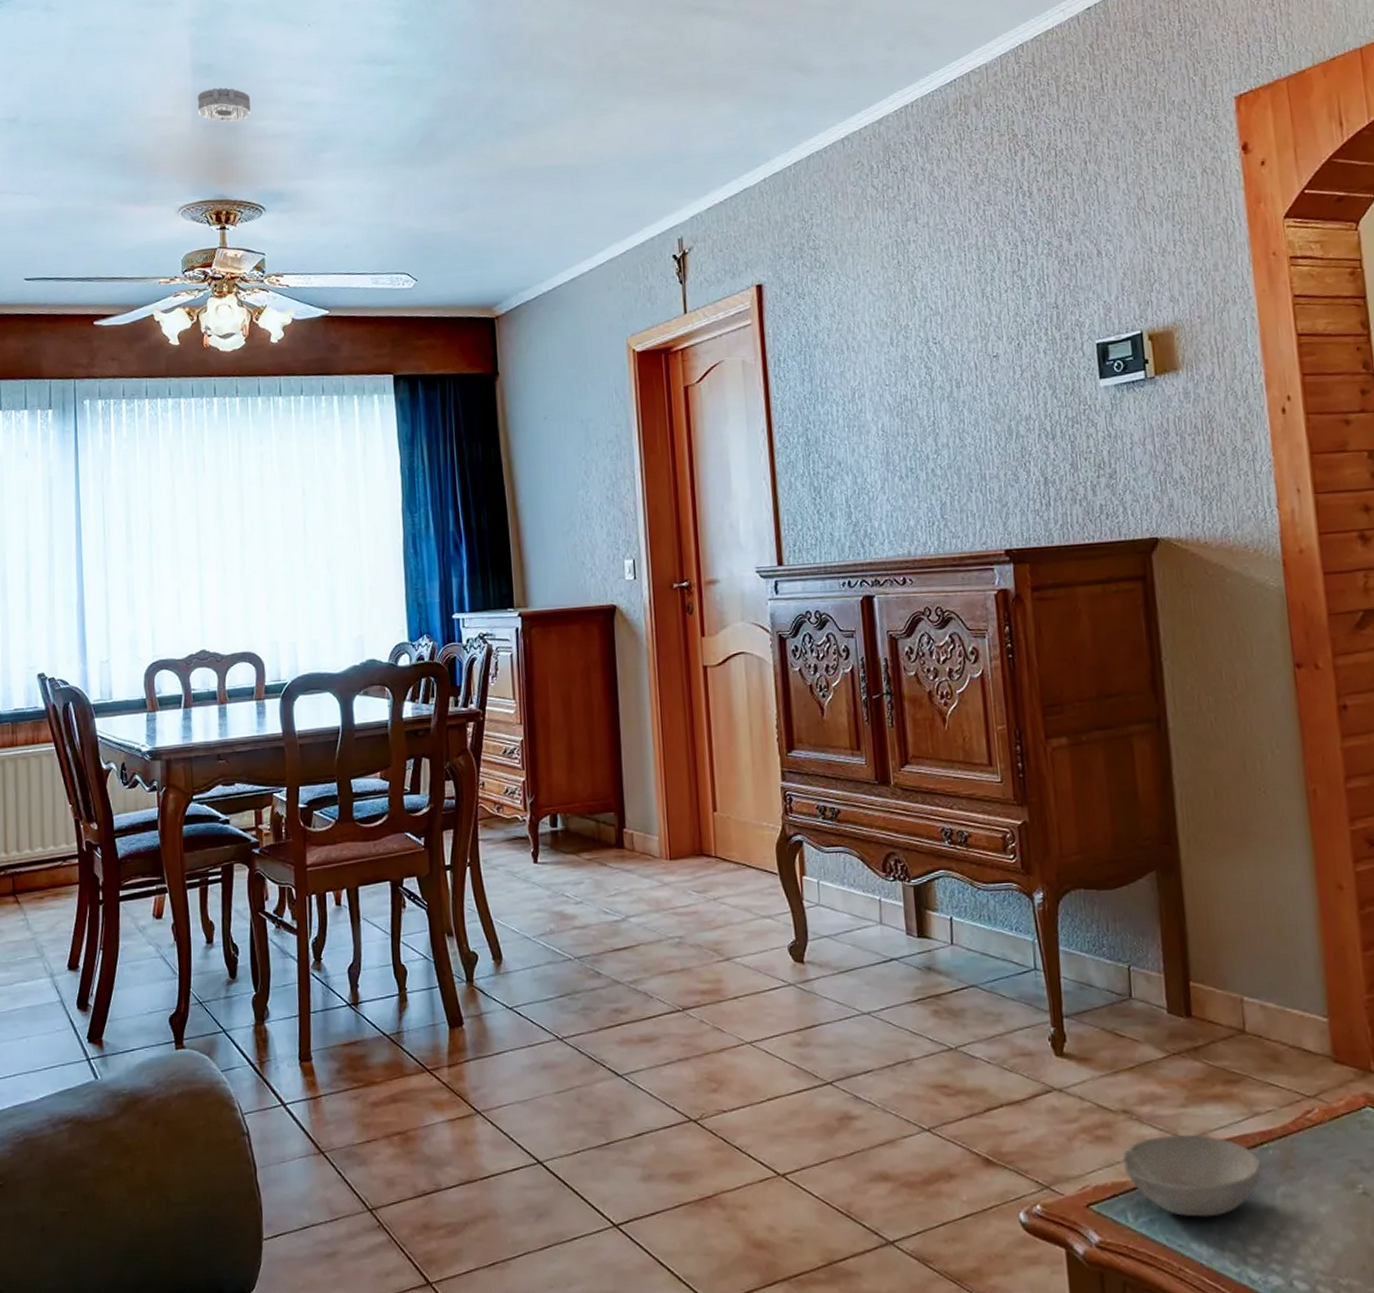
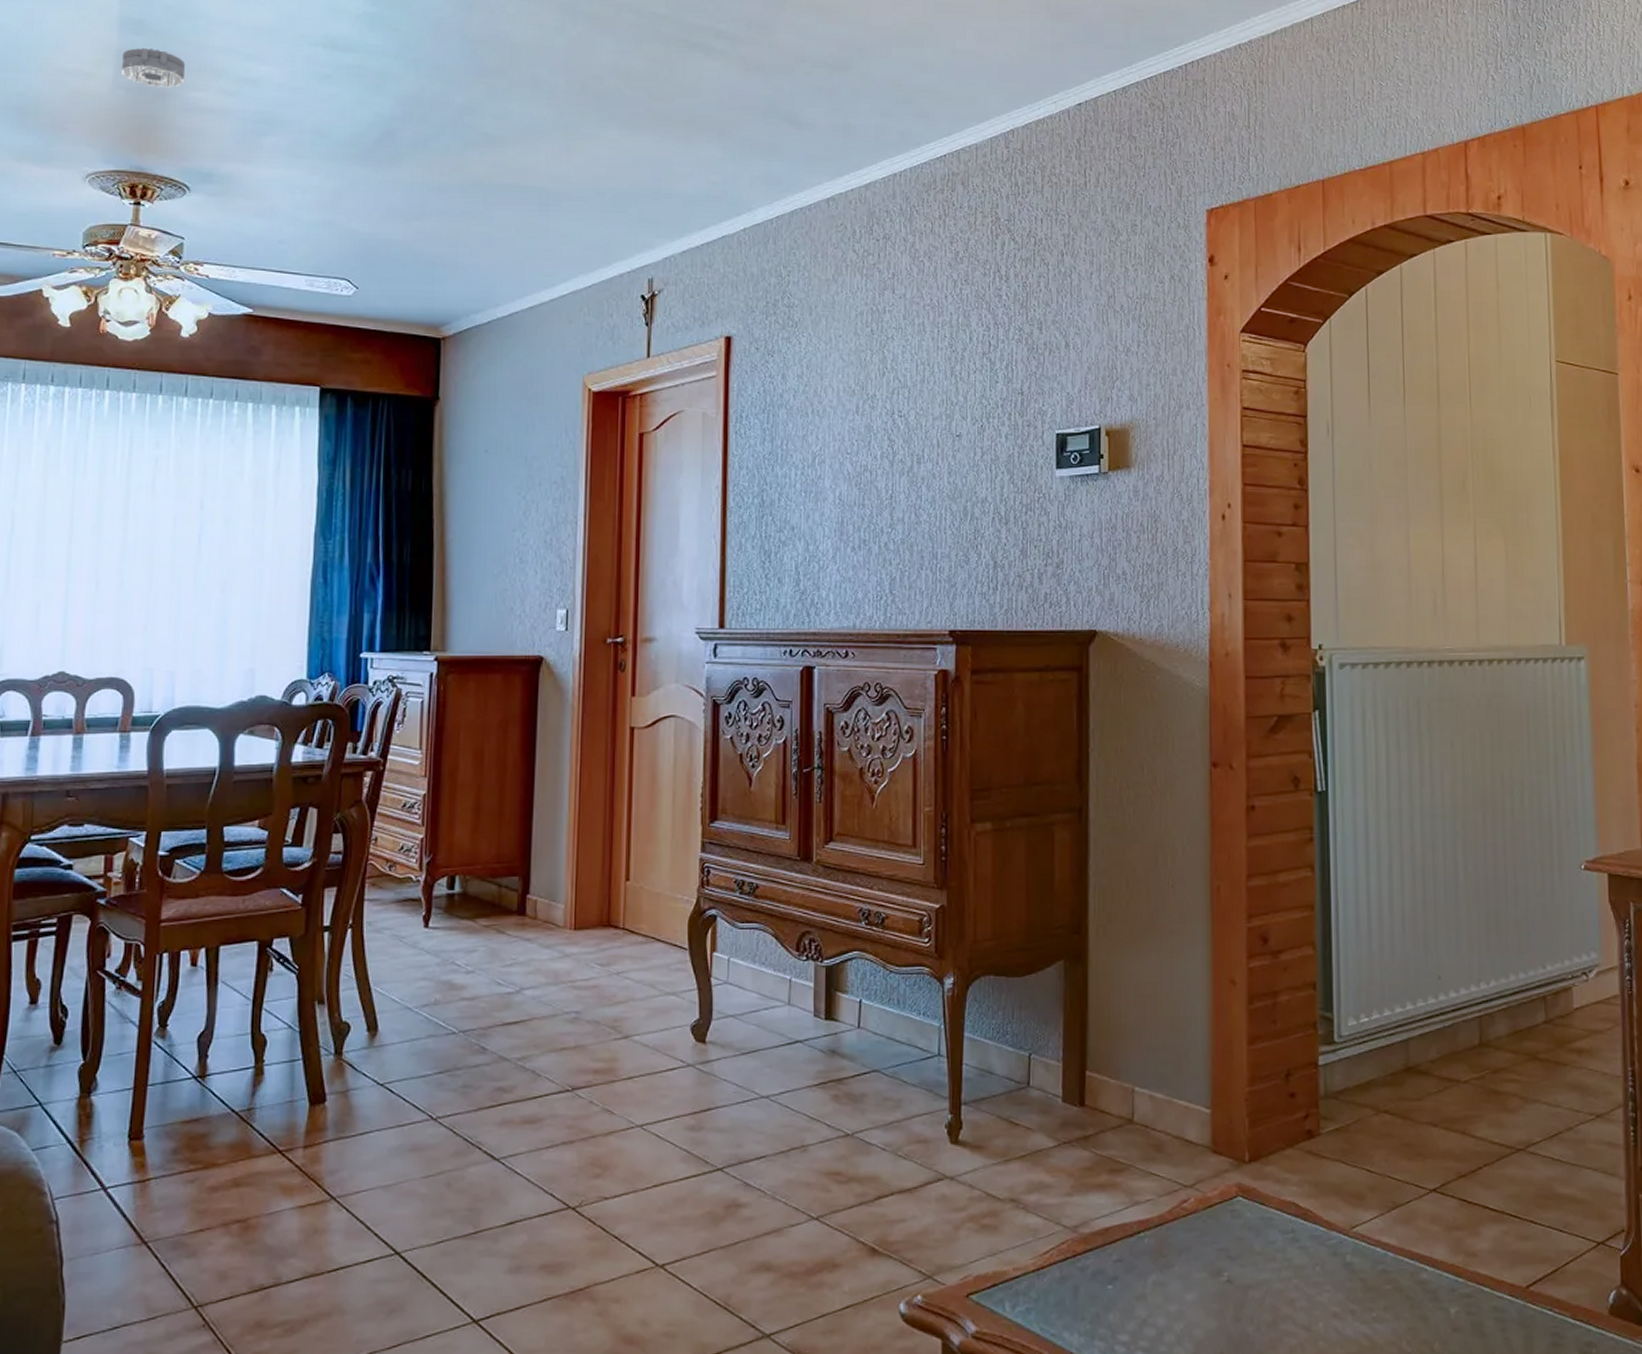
bowl: present [1123,1134,1262,1217] -> none [1005,1223,1137,1306]

